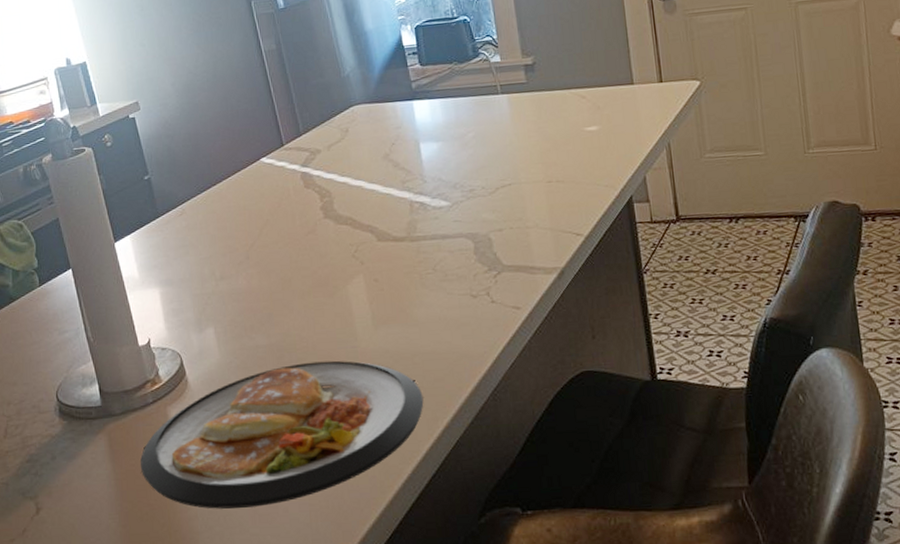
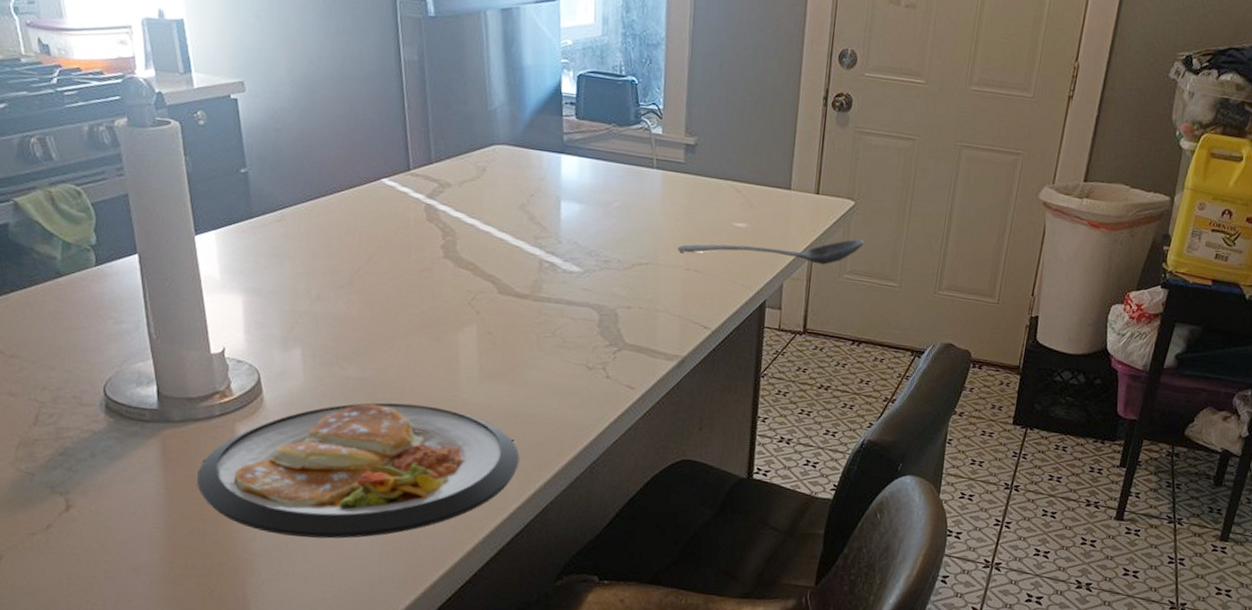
stirrer: none [536,116,719,167] -> present [677,239,864,265]

